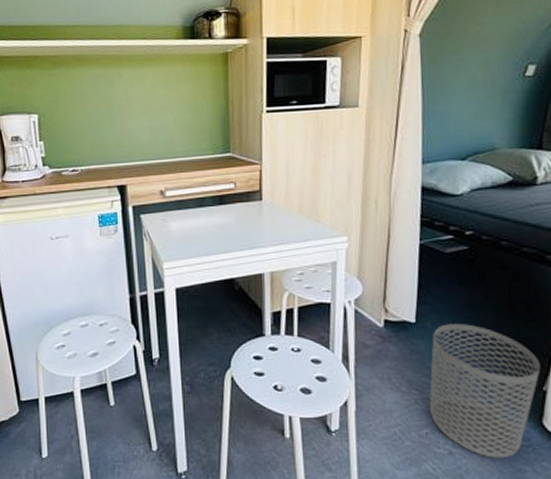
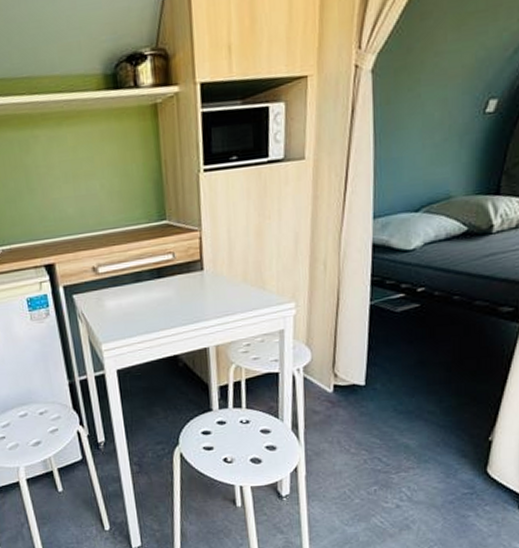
waste bin: present [429,324,541,459] -> none [378,382,488,507]

